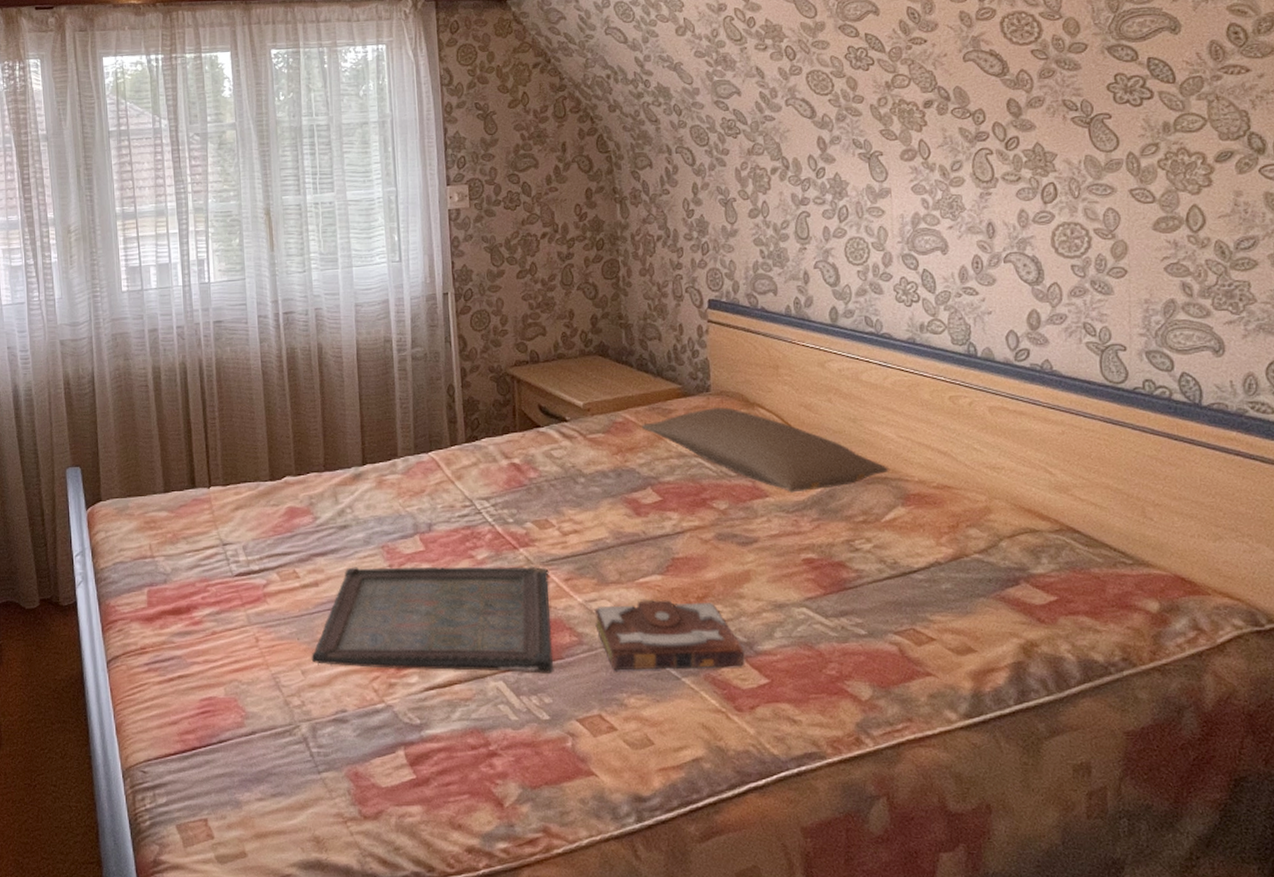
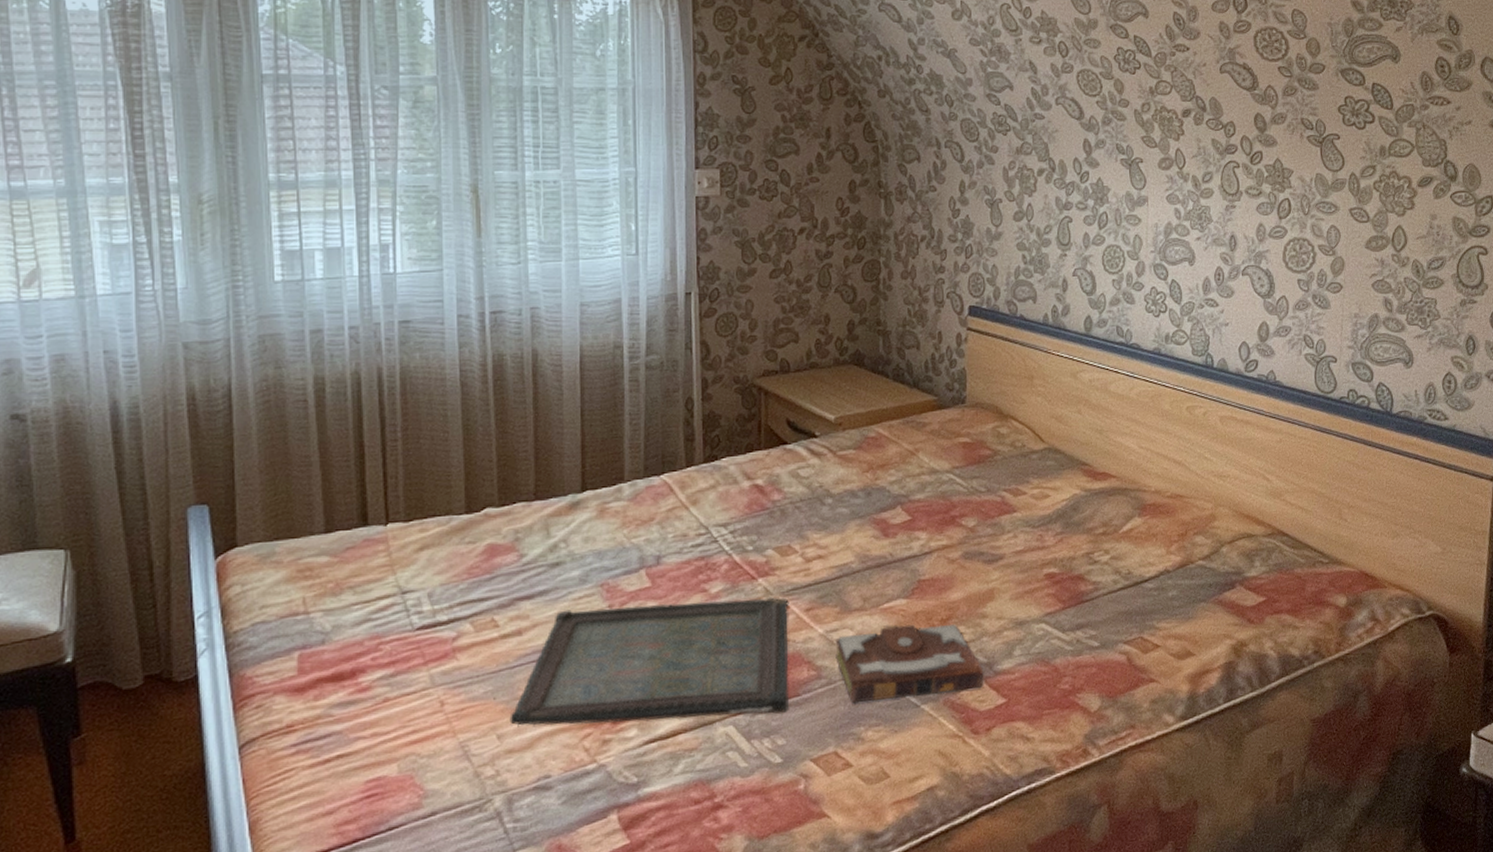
pillow: present [641,406,889,493] -> none [894,419,1129,507]

